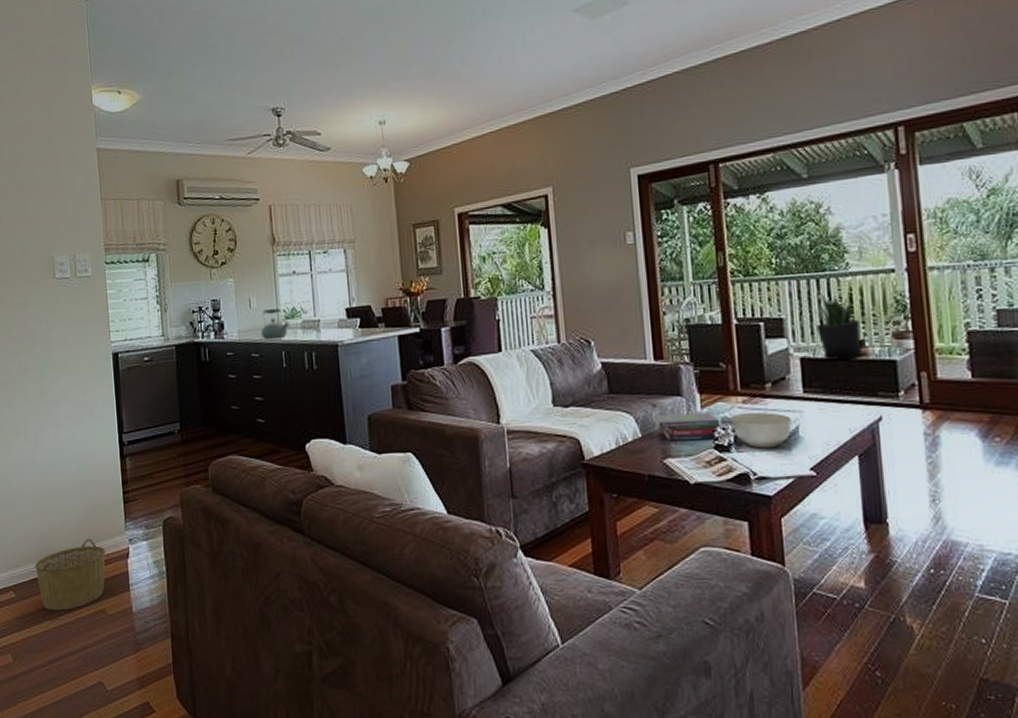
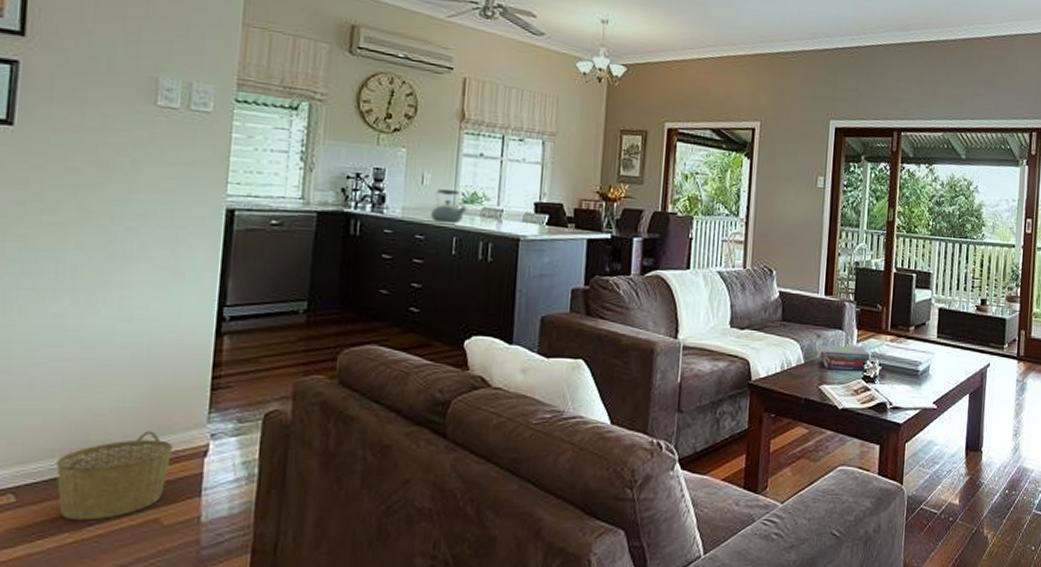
bowl: present [730,412,792,449] -> none [879,350,925,383]
planter: present [813,294,863,360] -> none [953,256,986,314]

